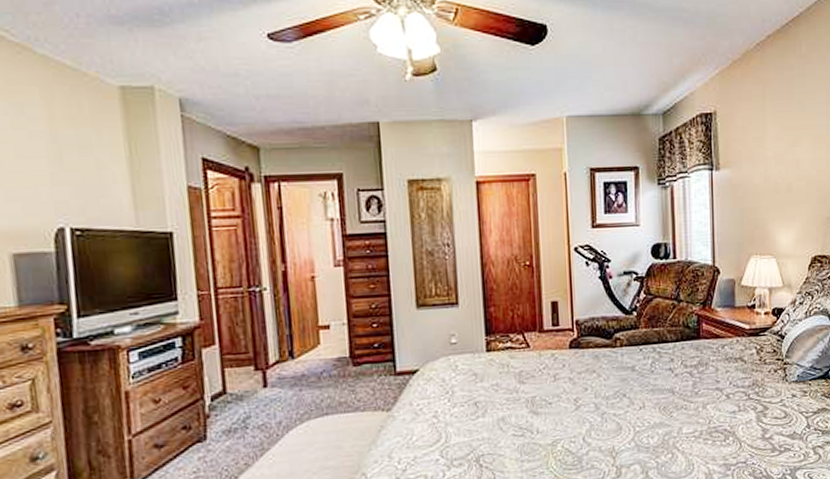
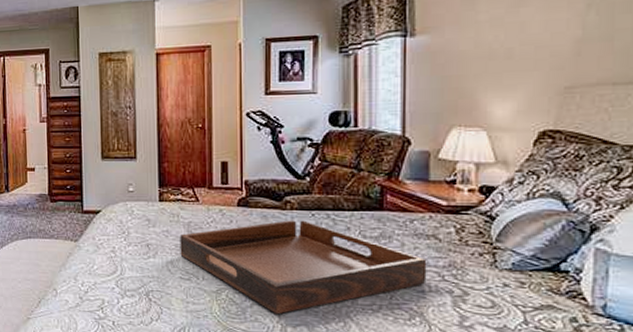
serving tray: none [511,356,737,457] -> present [180,220,427,314]

